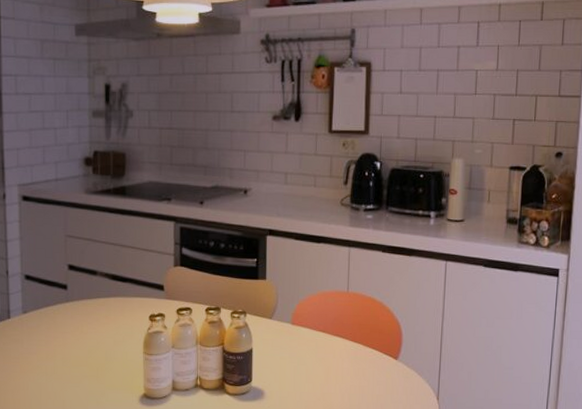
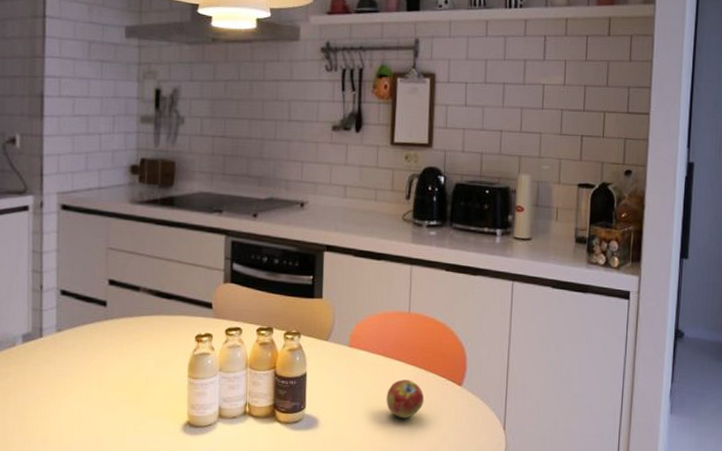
fruit: none [327,354,363,390] -> present [386,379,425,419]

